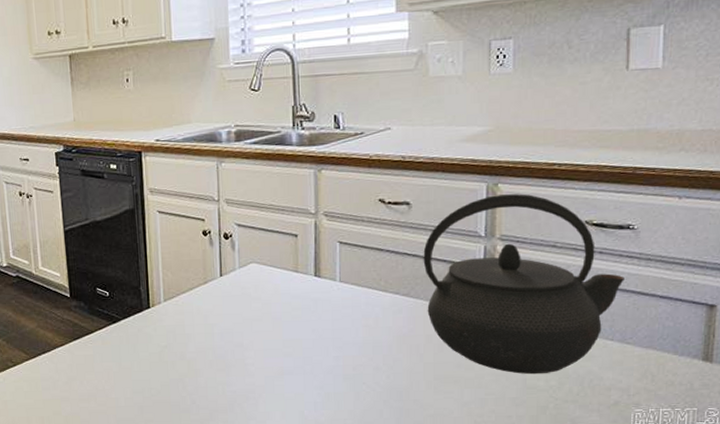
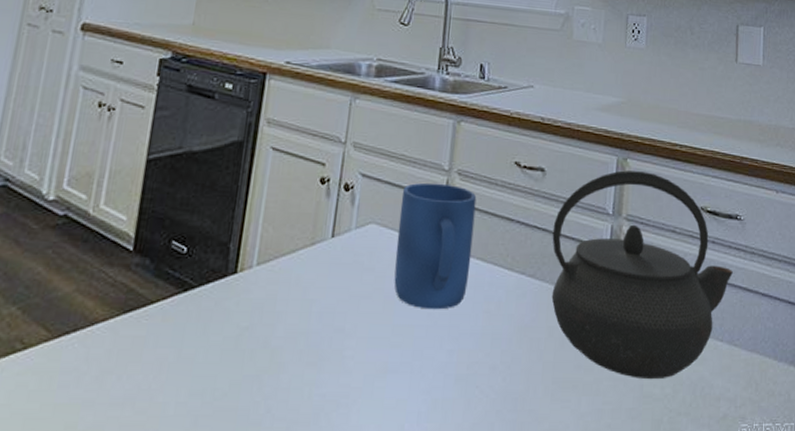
mug: none [275,225,346,327] -> present [394,182,477,310]

